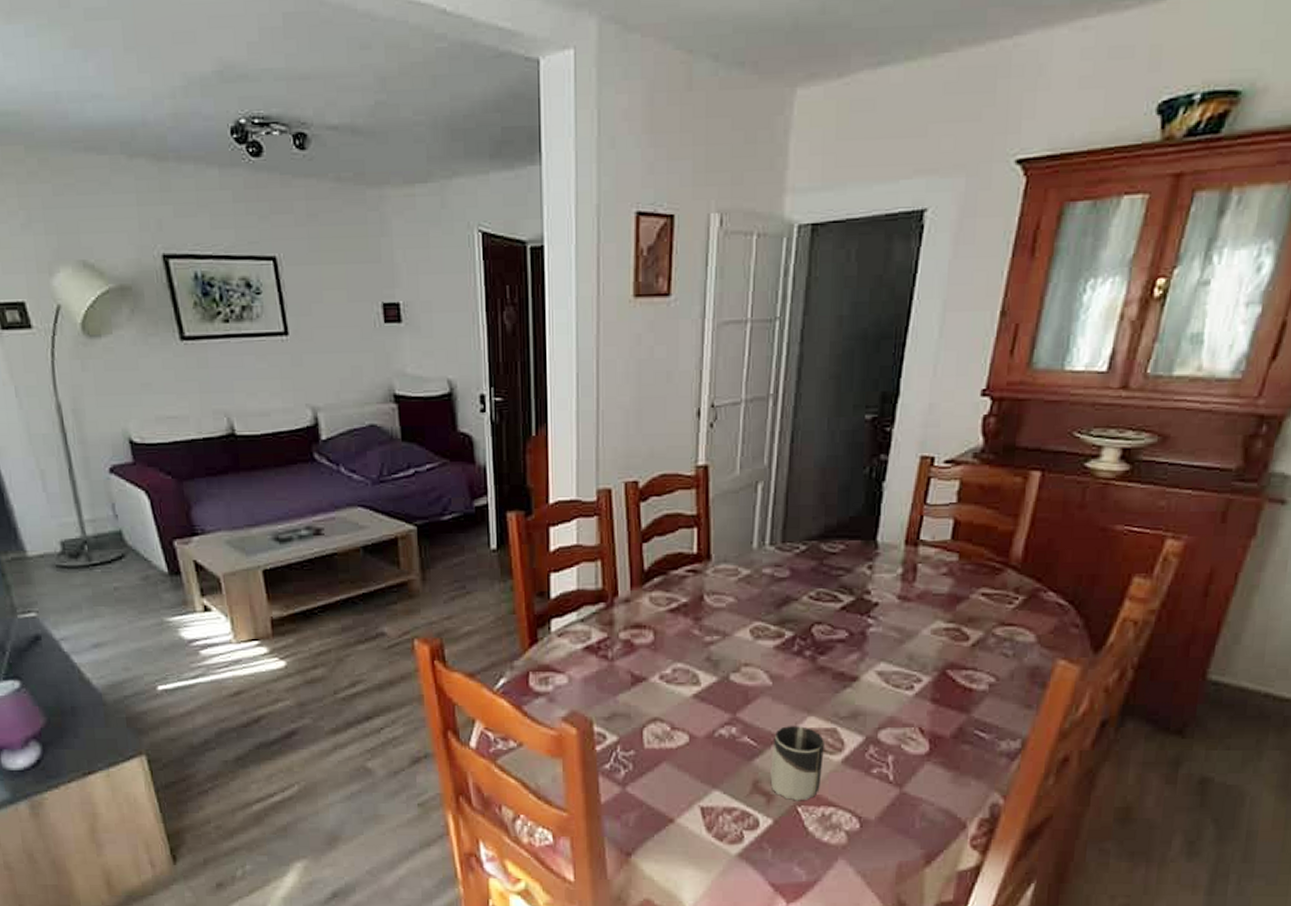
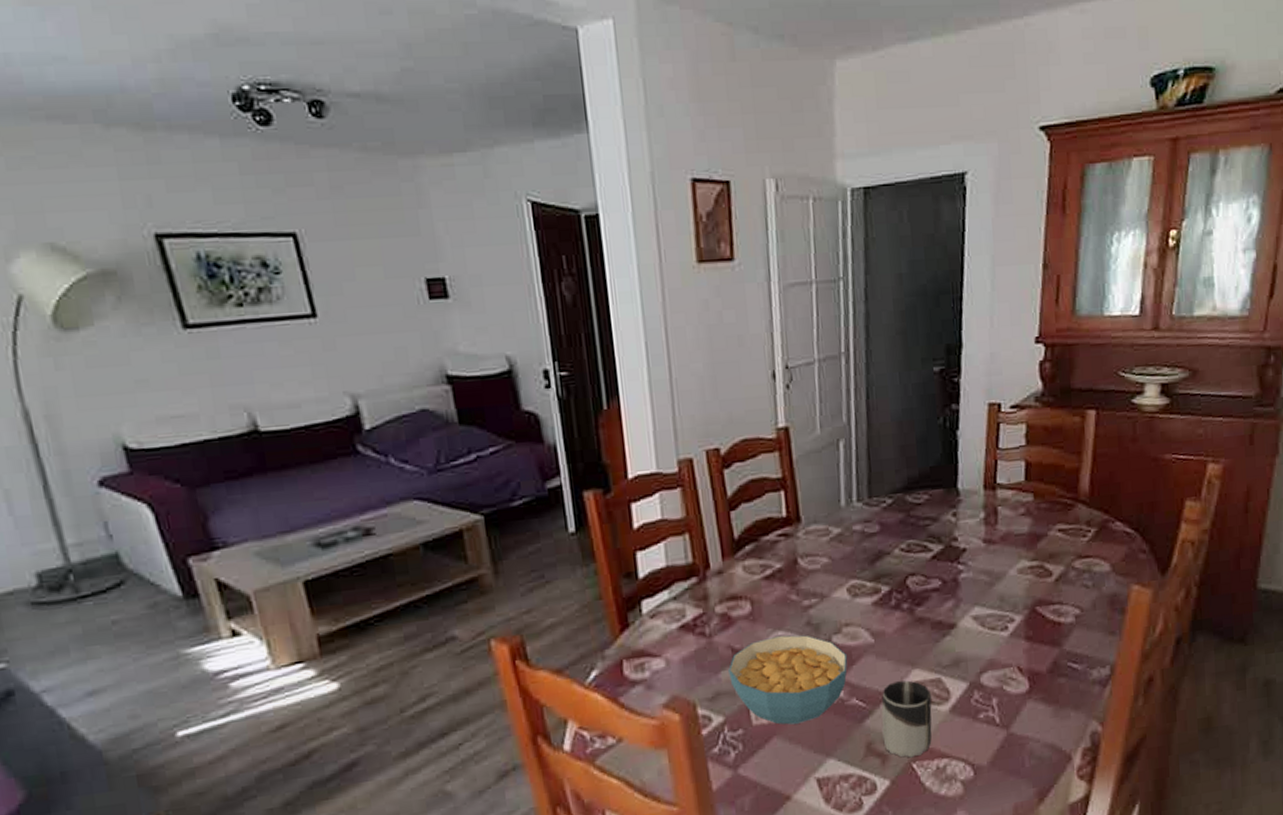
cereal bowl: none [627,667,744,753] -> present [728,635,848,725]

